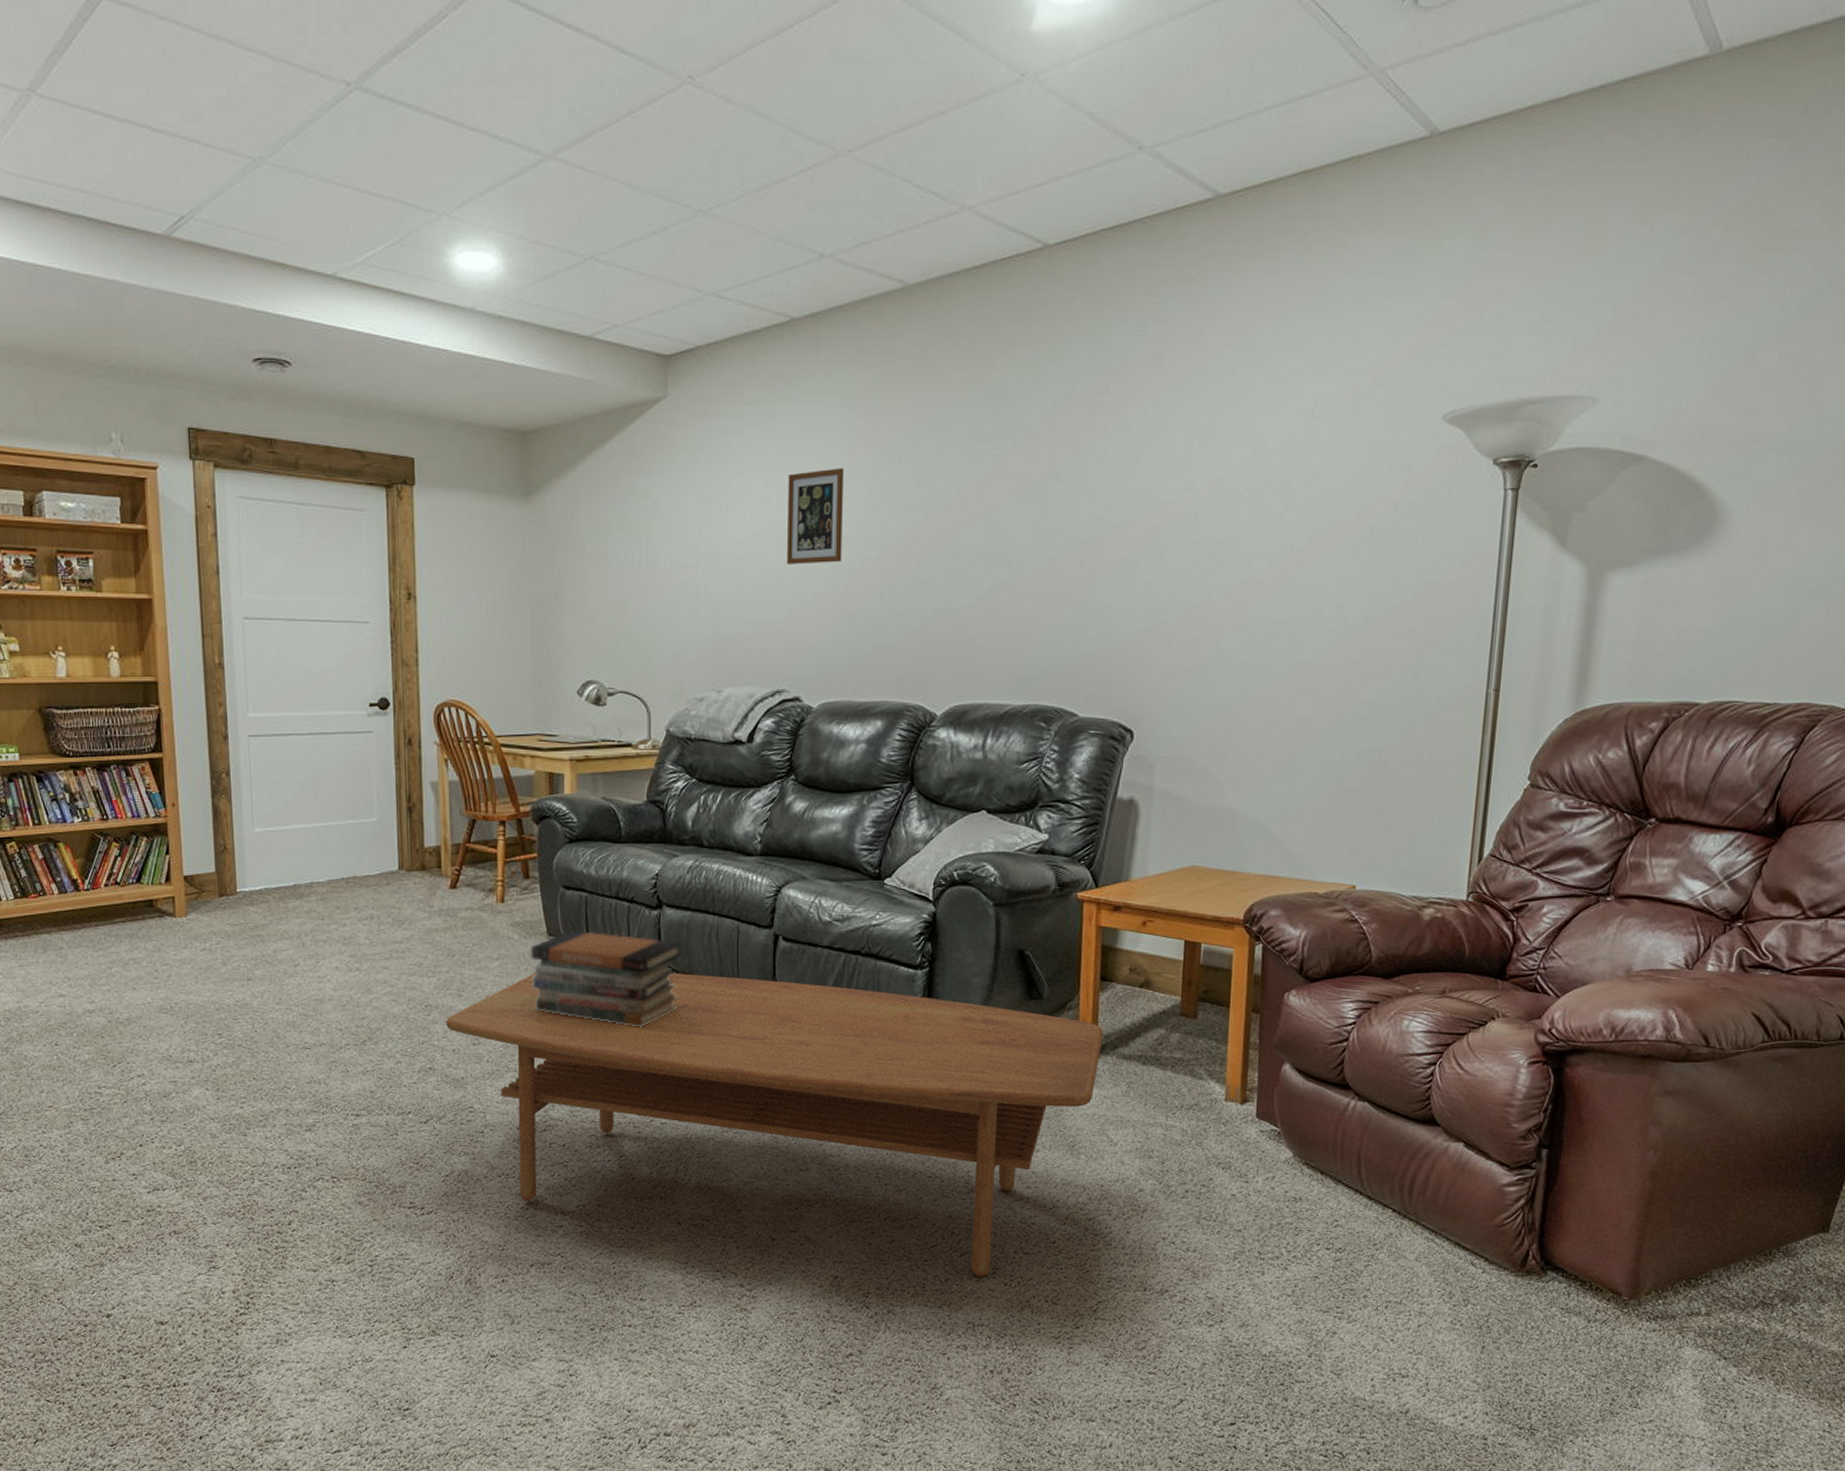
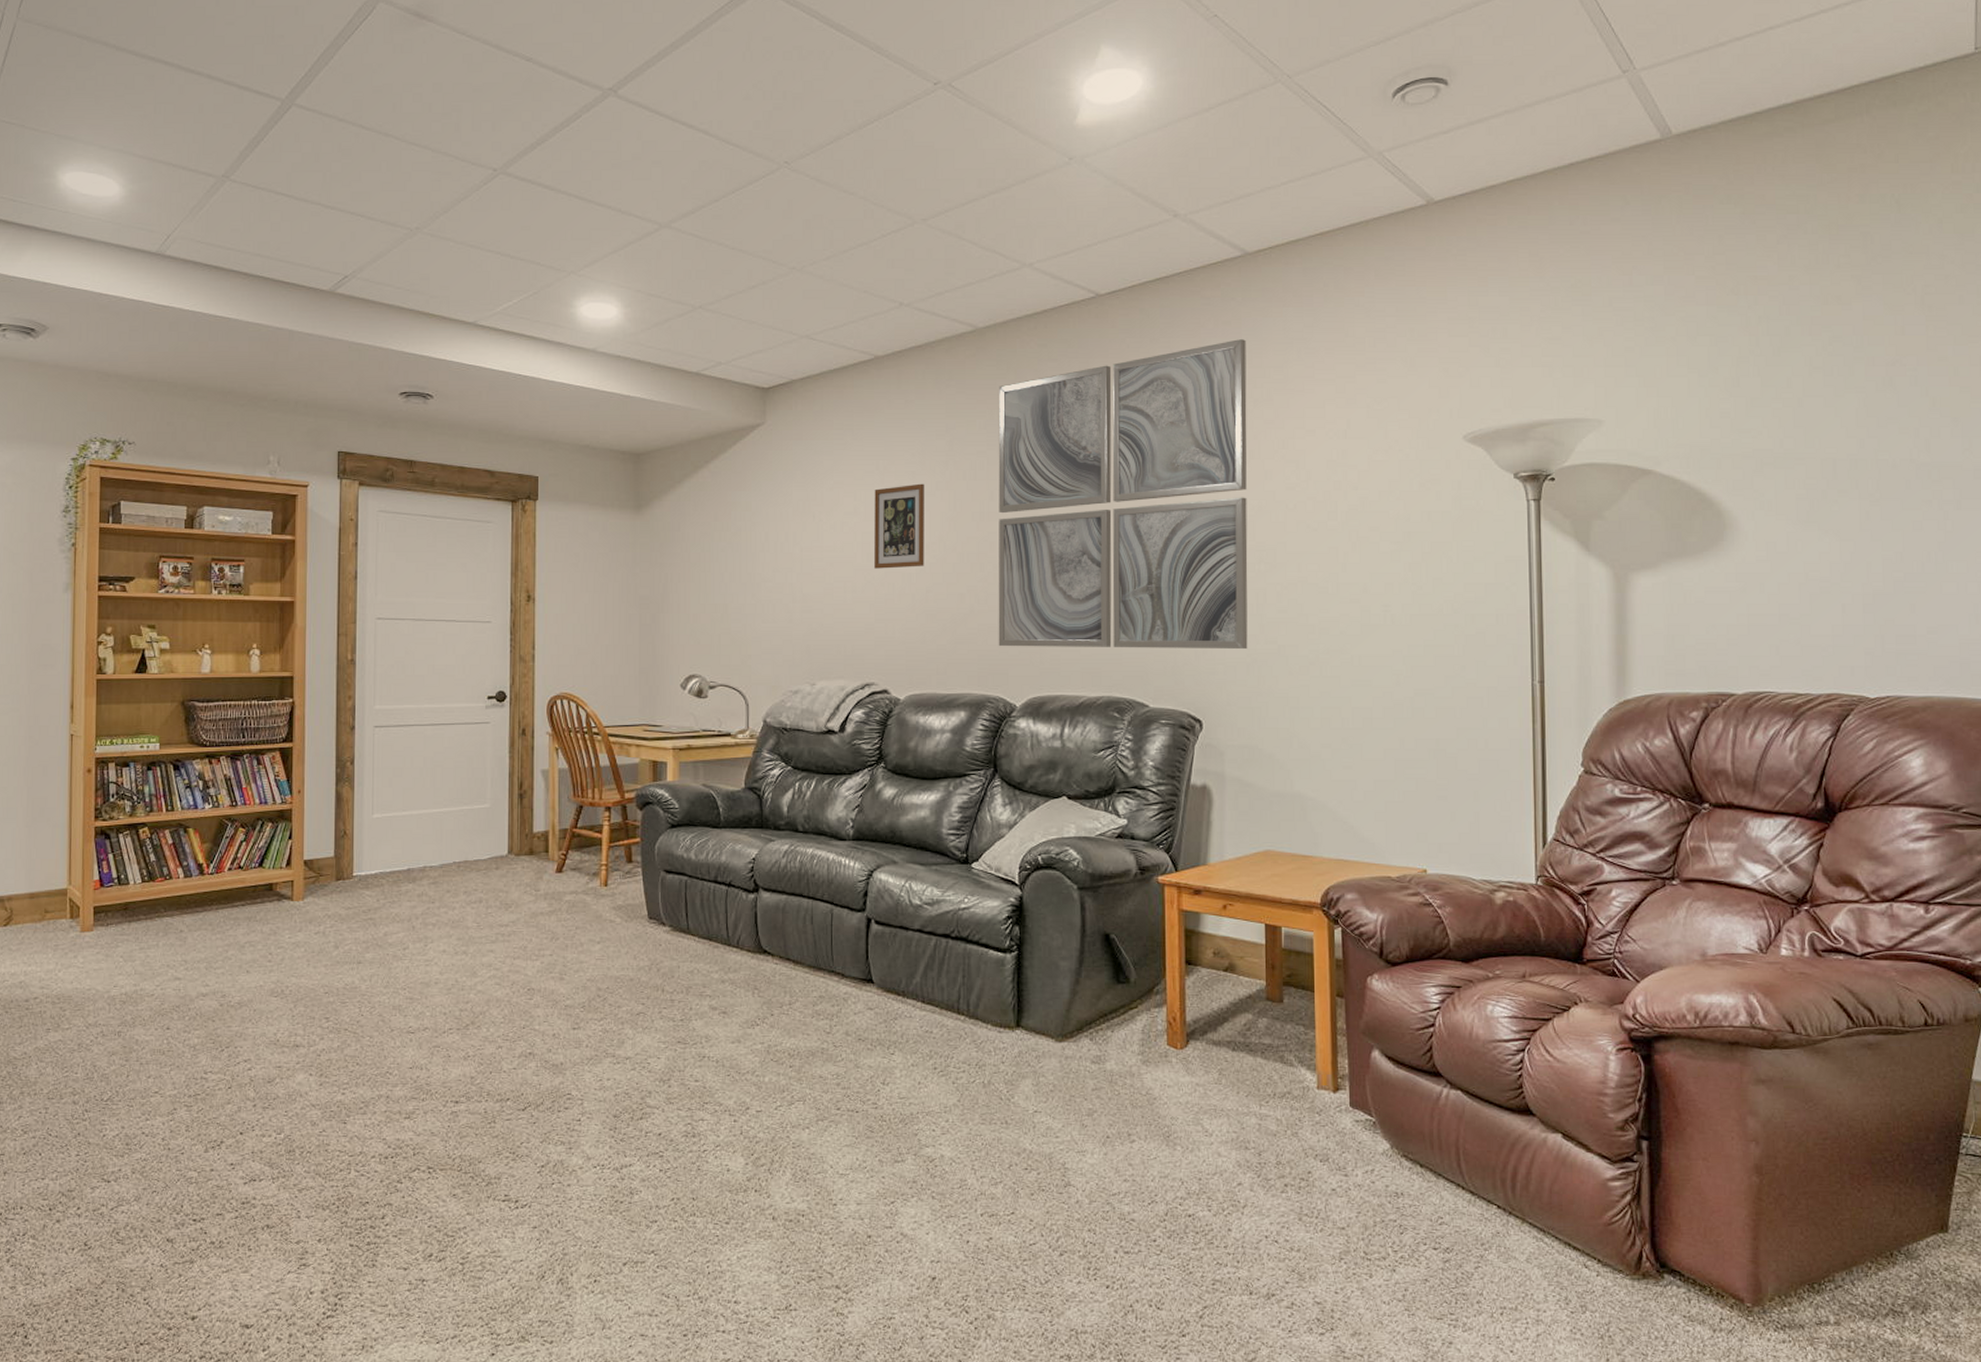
coffee table: present [446,973,1103,1277] -> none [548,956,1192,1279]
book stack: present [530,930,682,1027] -> none [631,913,778,1012]
wall art: none [919,300,1210,655] -> present [998,339,1248,650]

